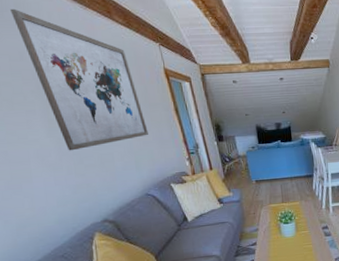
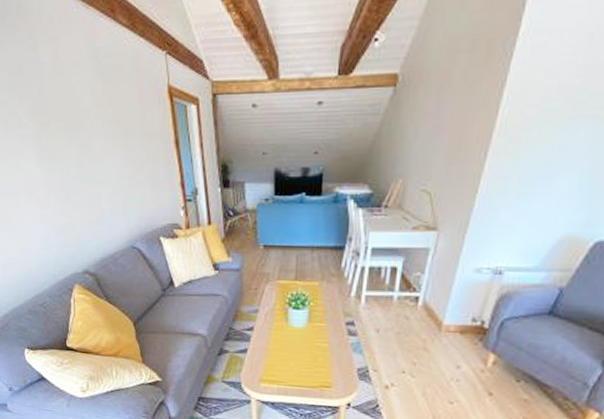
wall art: present [10,8,148,151] -> none [13,10,141,186]

